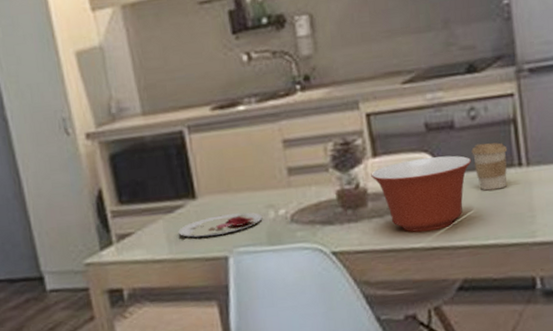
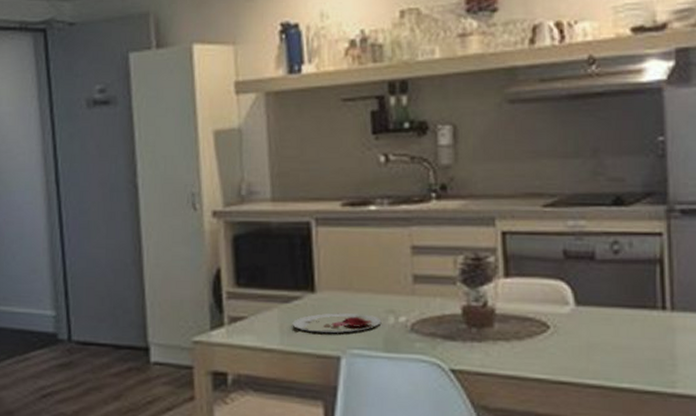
mixing bowl: present [371,155,472,232] -> none [501,286,611,364]
coffee cup: present [471,142,508,191] -> none [611,279,651,331]

